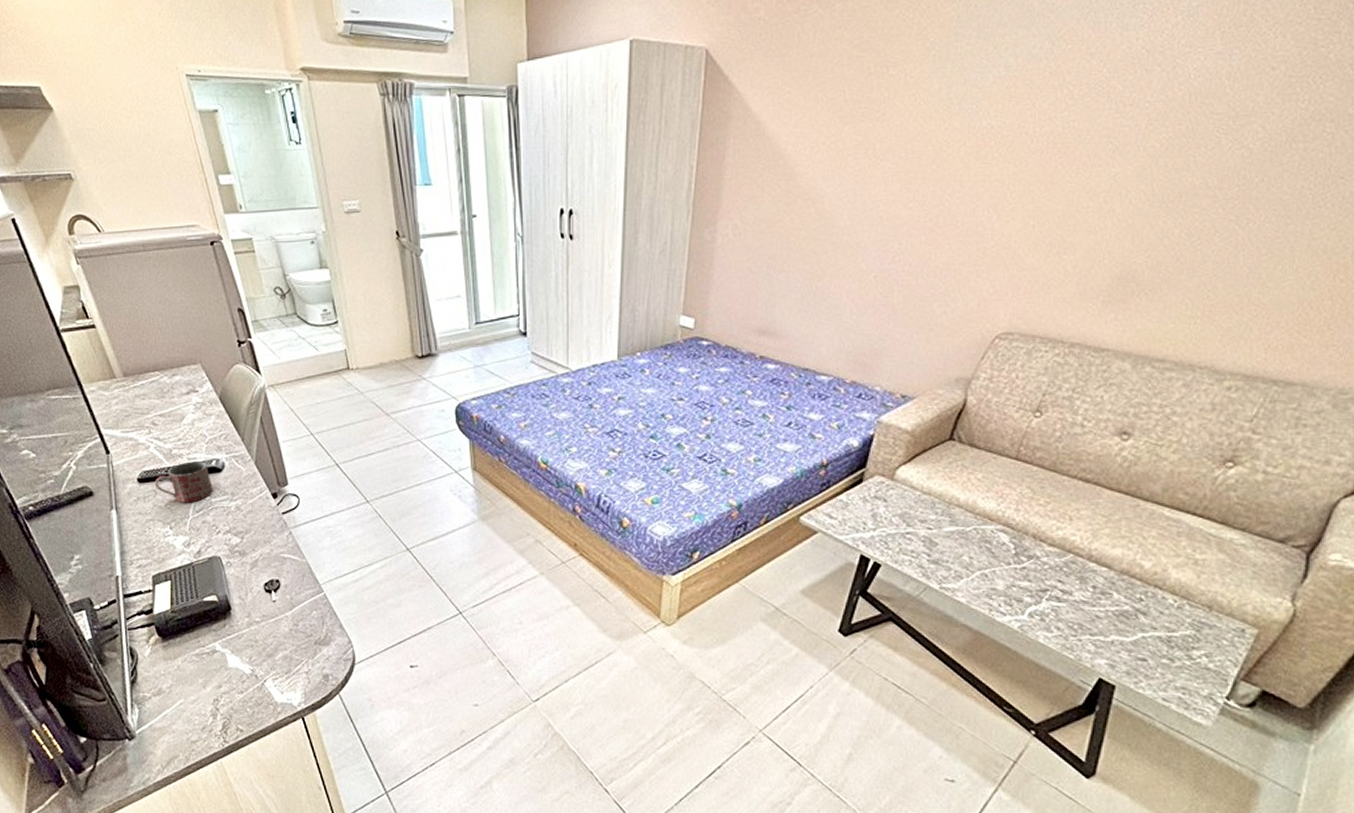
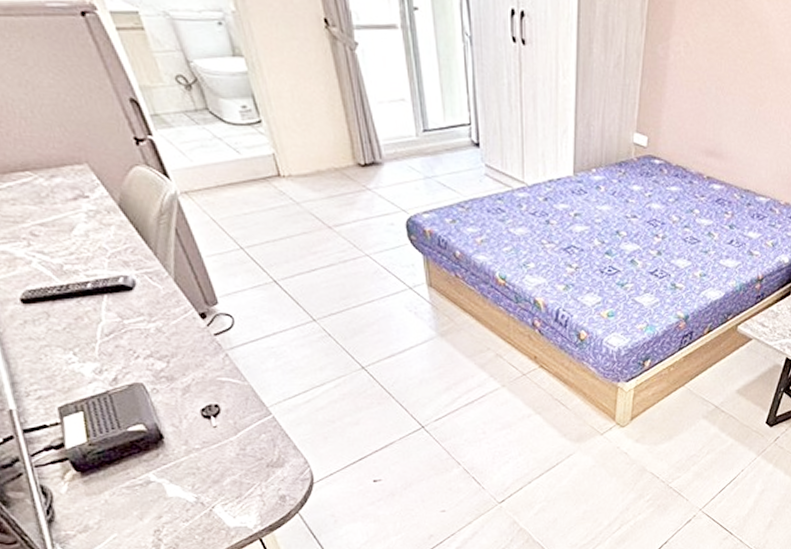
mug: present [154,461,214,503] -> none [44,279,126,326]

